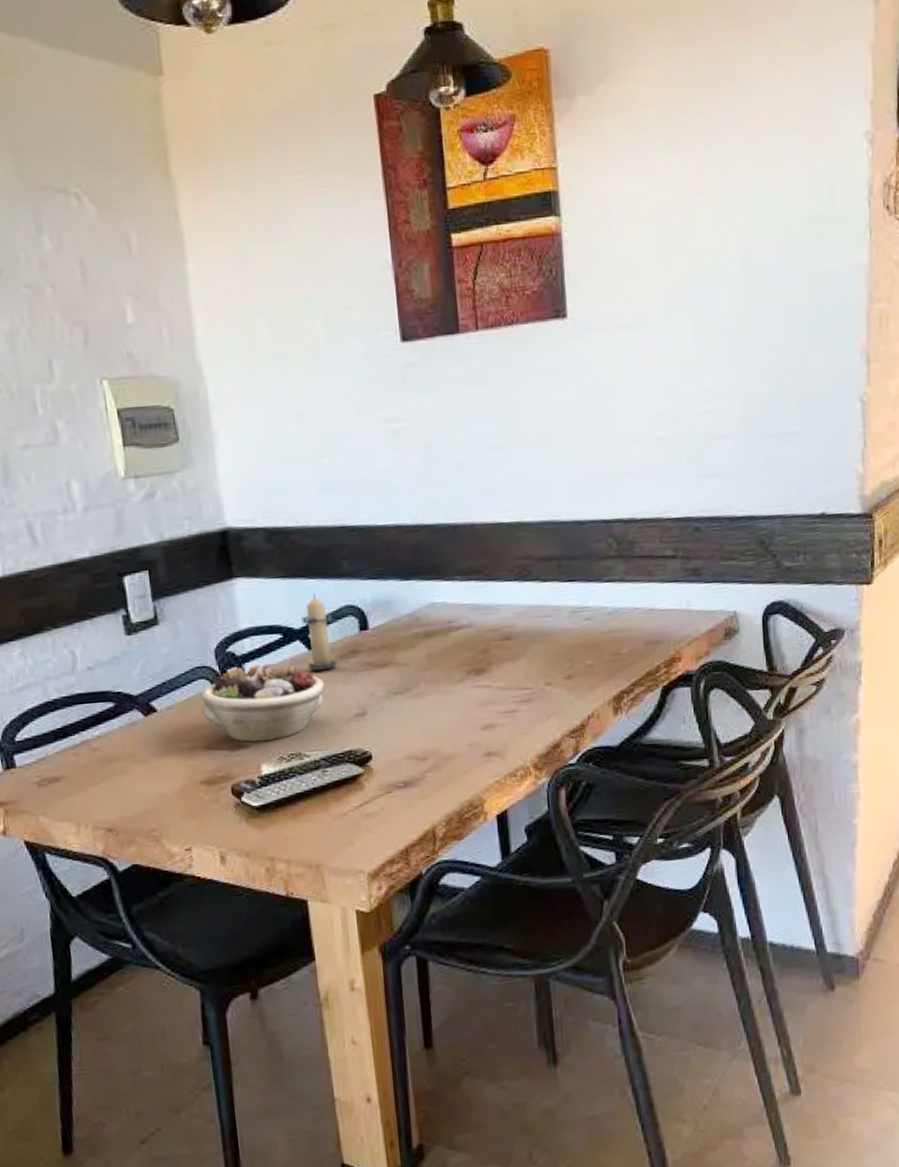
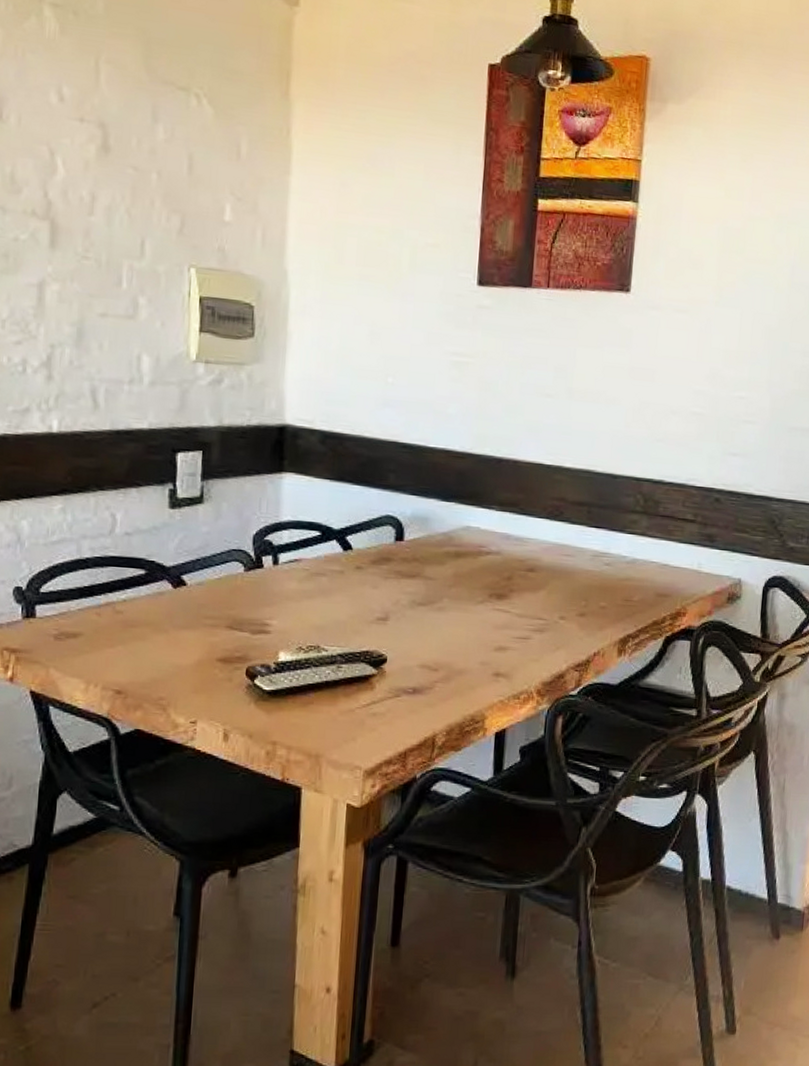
succulent planter: present [201,663,325,742] -> none [231,555,354,630]
candle: present [301,594,337,671] -> none [340,499,372,572]

